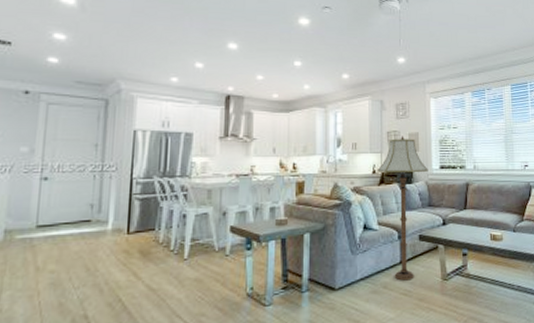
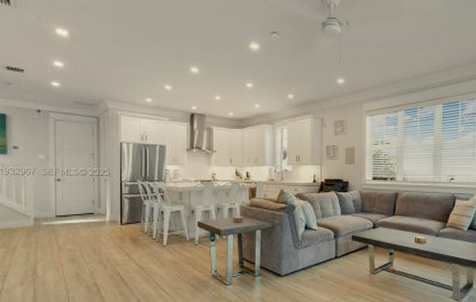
floor lamp: present [377,136,428,281] -> none [317,150,362,272]

